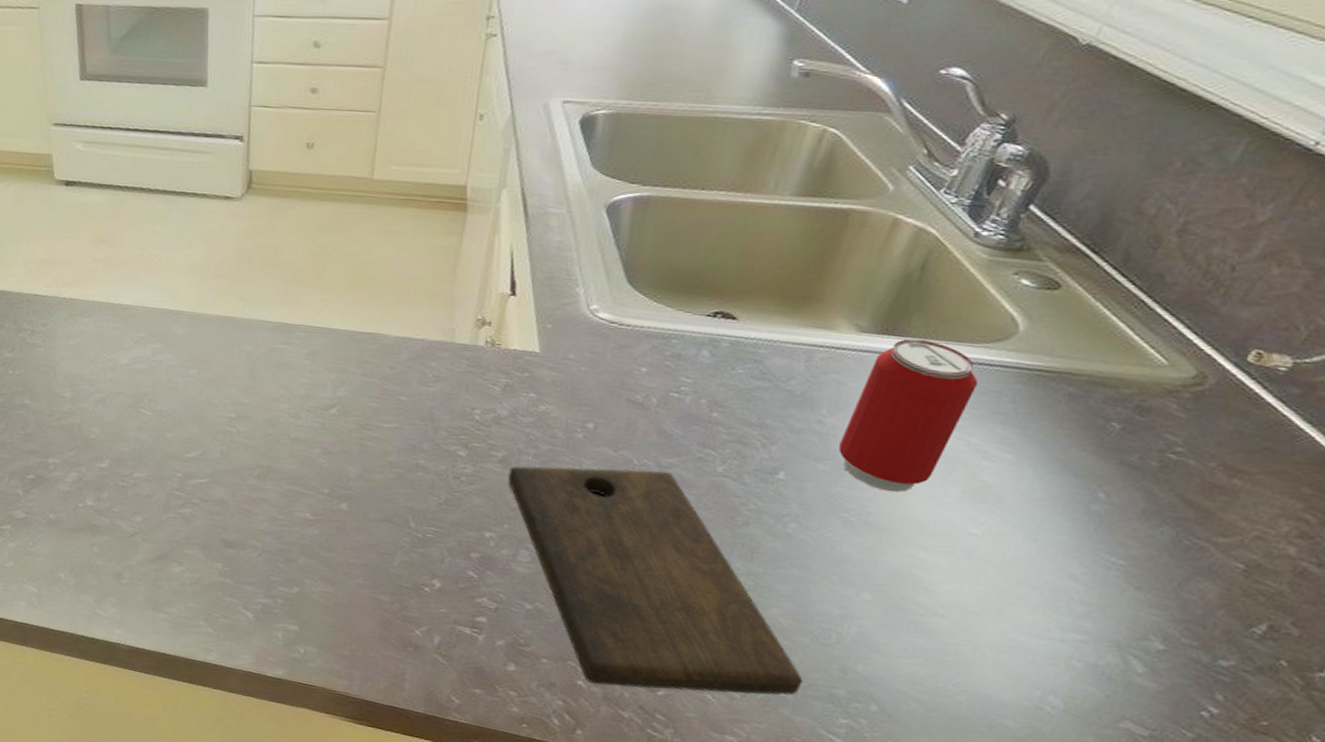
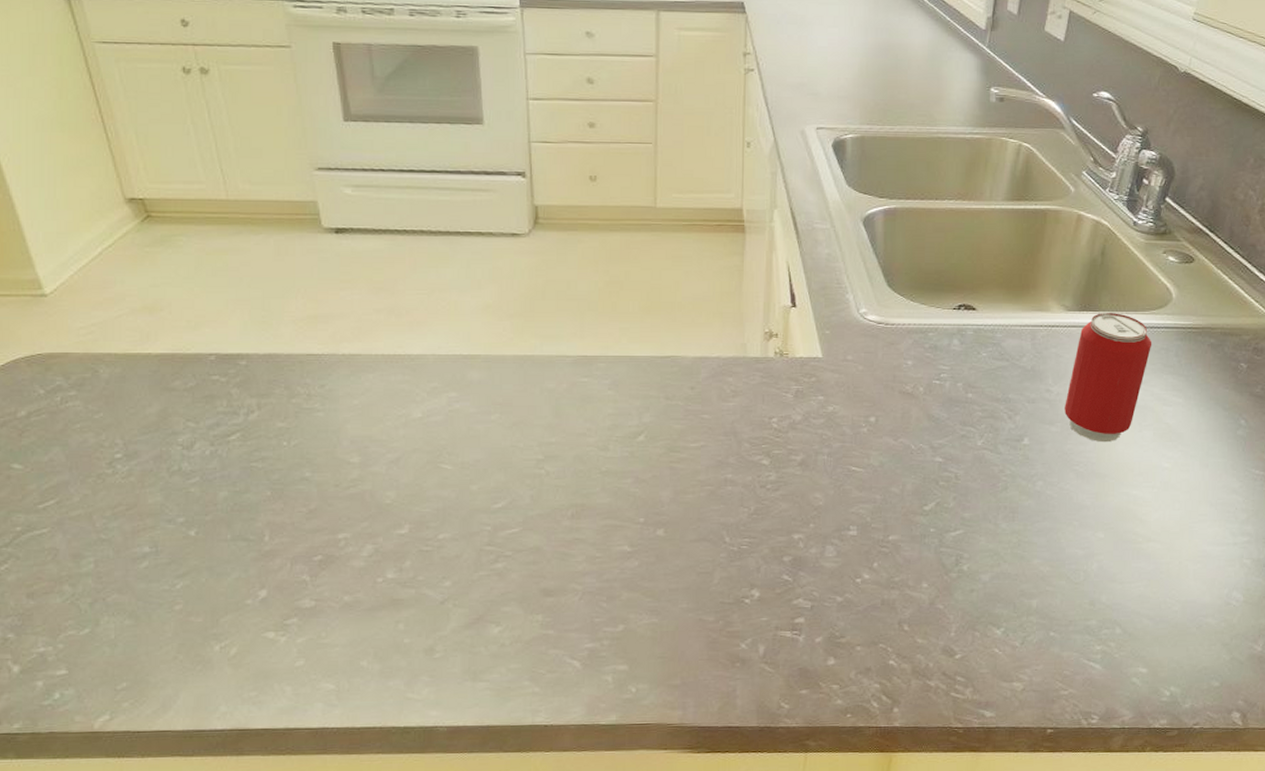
cutting board: present [507,466,803,695] -> none [807,451,1065,661]

